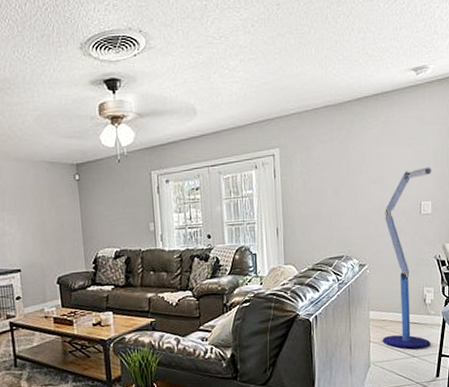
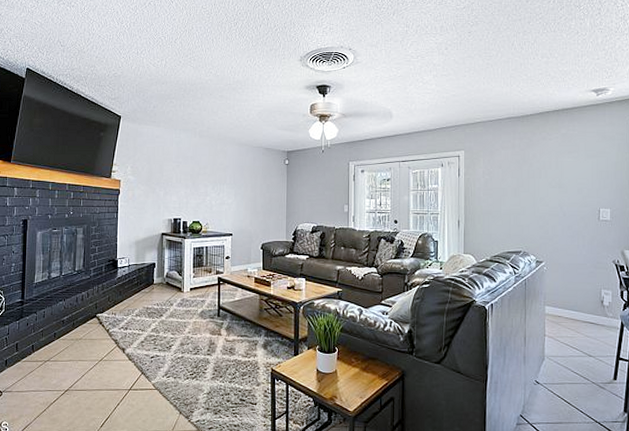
floor lamp: present [382,167,432,350] -> none [557,177,611,349]

